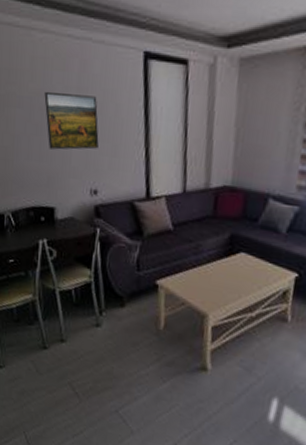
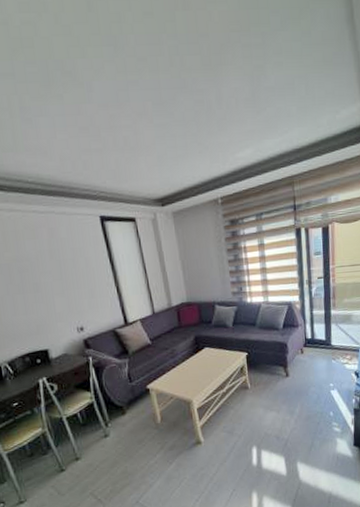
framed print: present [44,91,99,150] -> none [20,255,77,303]

